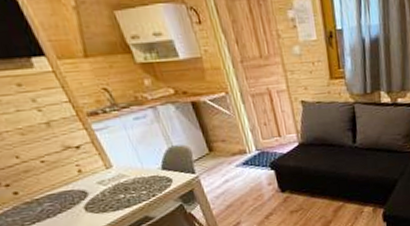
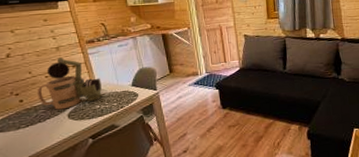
cocoa: none [34,136,125,202] -> present [37,57,102,110]

